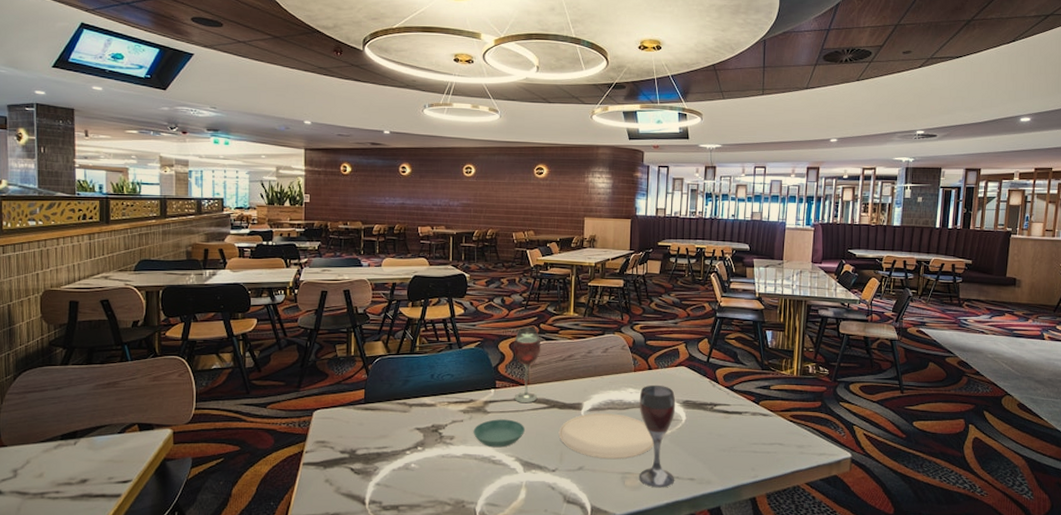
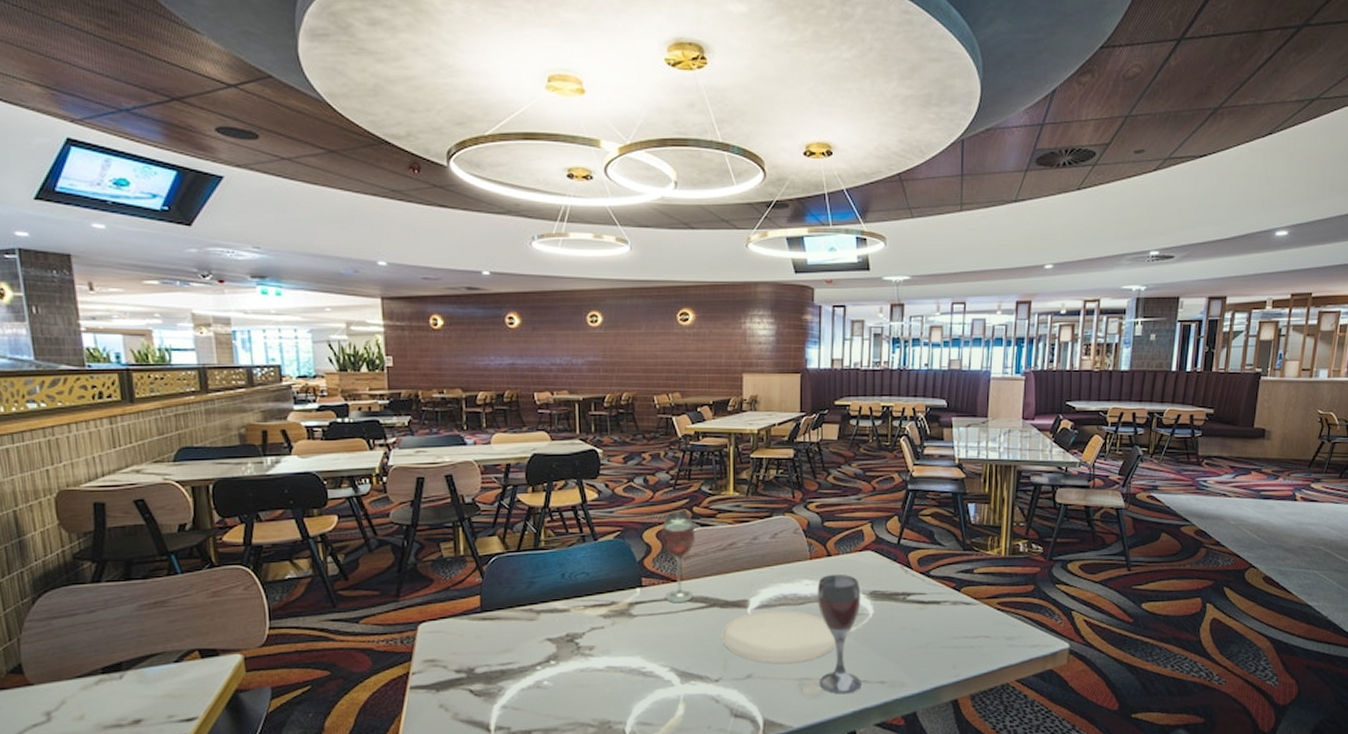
saucer: present [473,419,525,448] -> none [617,623,680,657]

